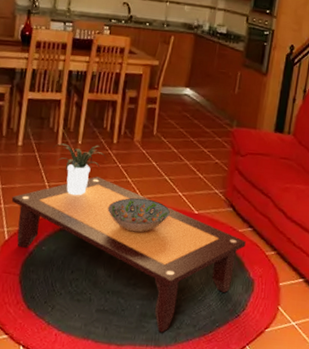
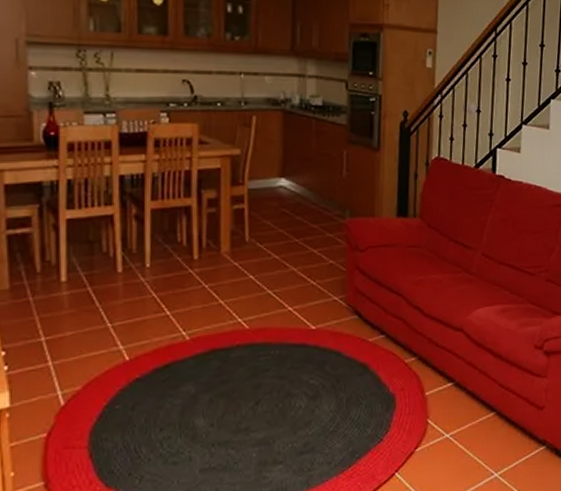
coffee table: present [11,176,246,333] -> none [62,305,379,480]
potted plant: present [52,143,107,196] -> none [111,265,187,334]
decorative bowl: present [107,197,170,233] -> none [198,321,280,366]

